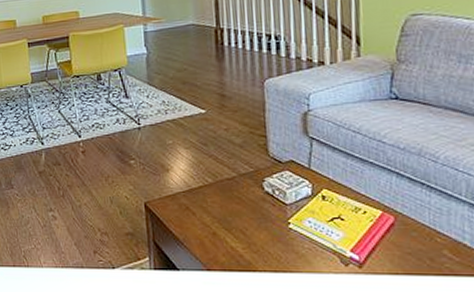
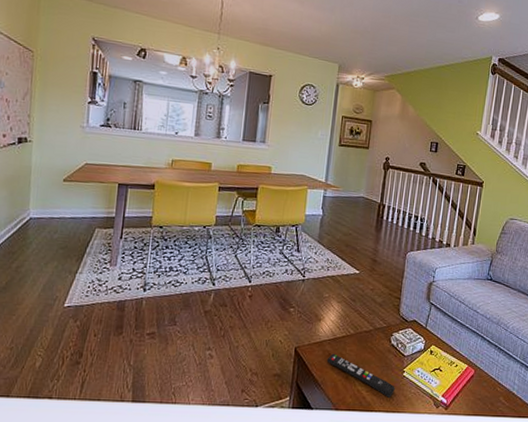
remote control: none [185,207,281,255] -> present [326,353,395,398]

